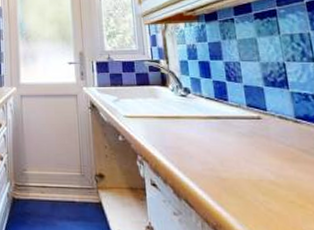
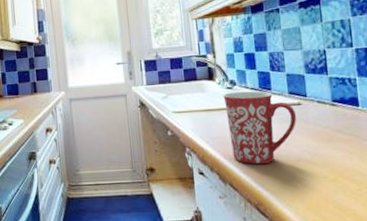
mug: none [177,100,257,181] -> present [223,91,297,165]

